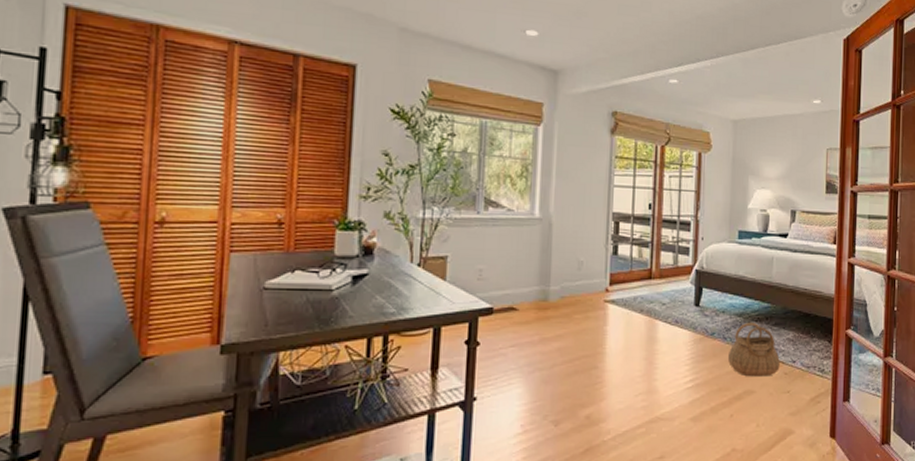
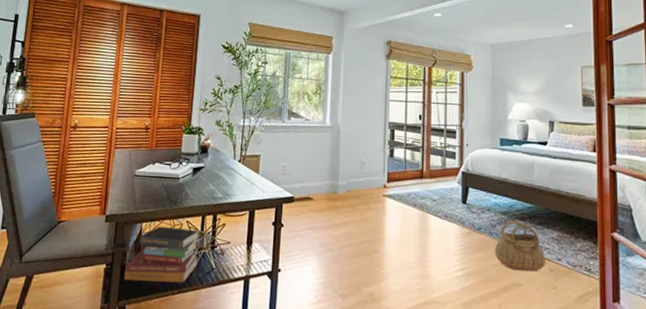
books: none [255,355,364,430] -> present [124,226,199,283]

